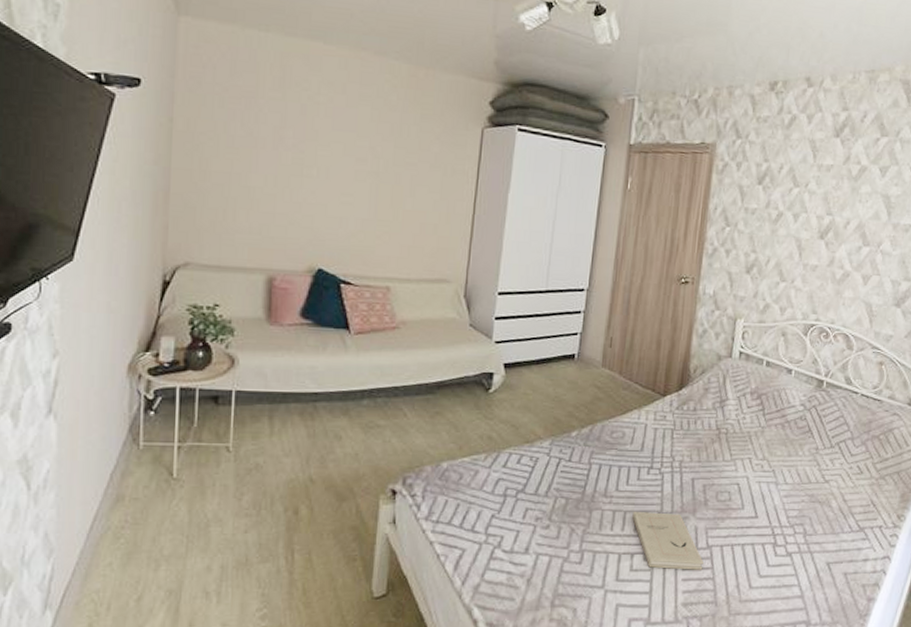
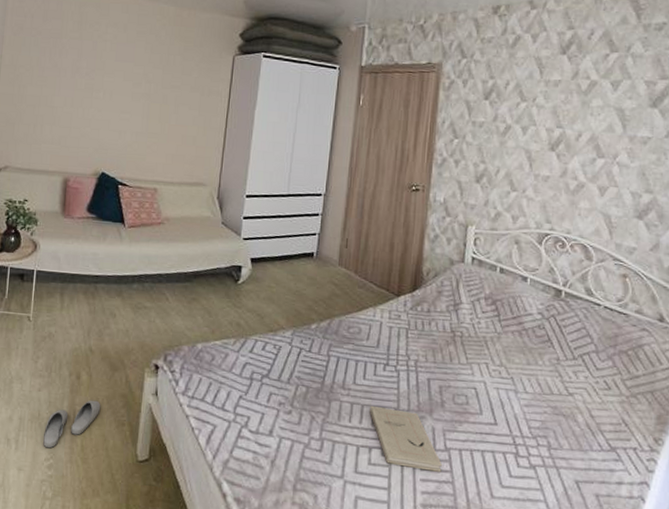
slippers: none [253,536,326,597] -> present [43,400,101,449]

